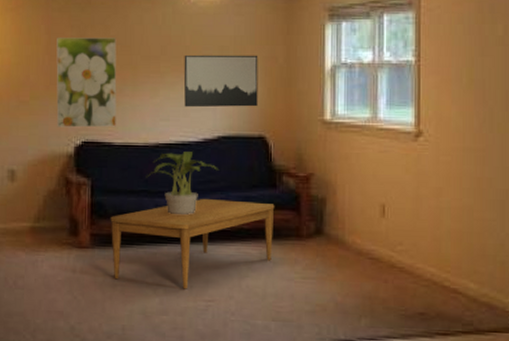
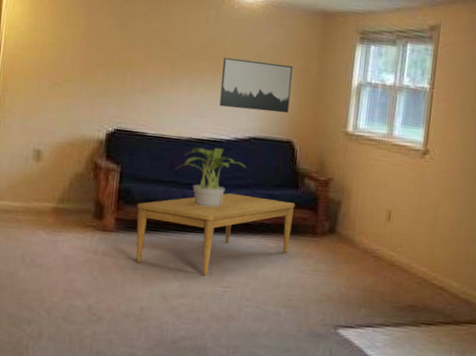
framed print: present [56,38,117,128] -> none [89,24,158,118]

